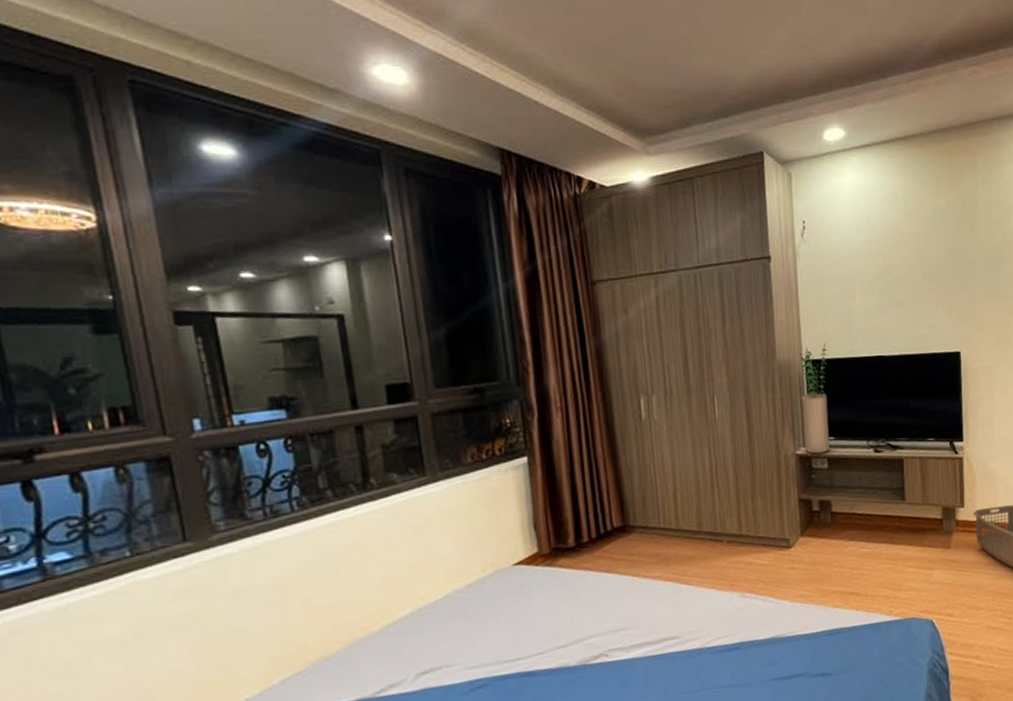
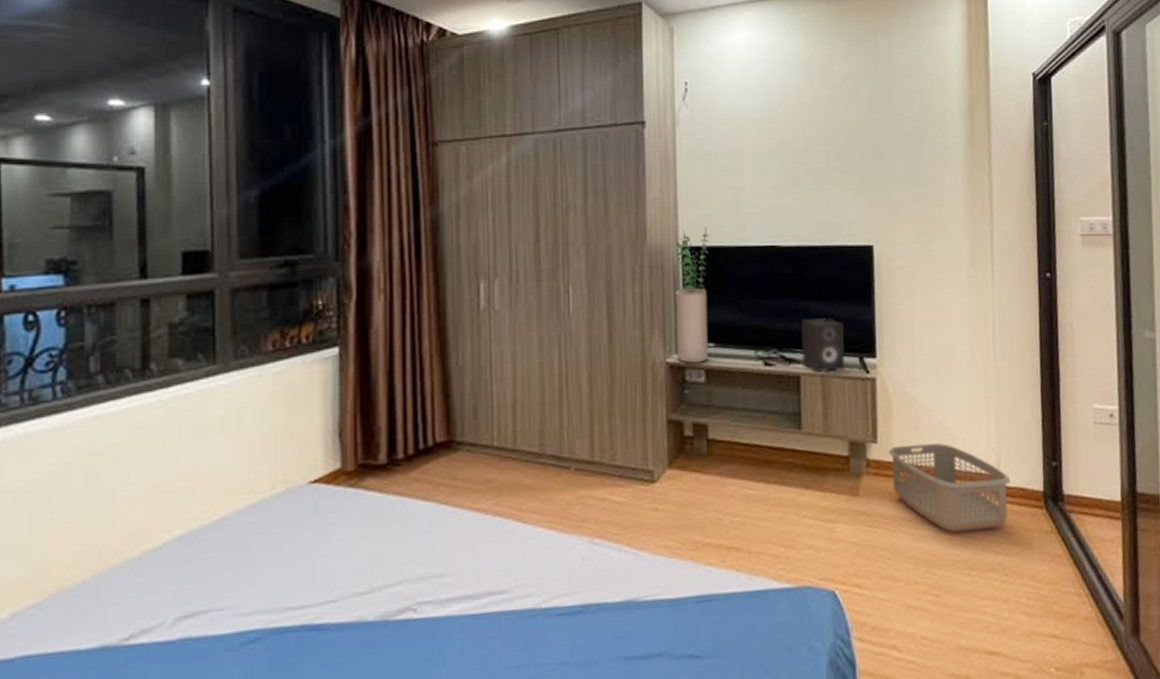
speaker: none [903,412,939,455] -> present [800,318,845,372]

